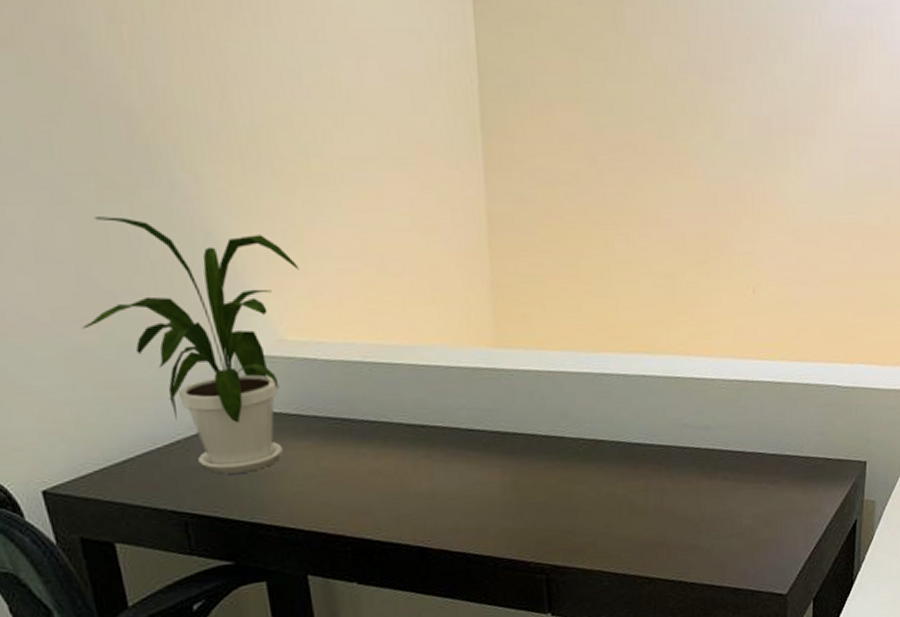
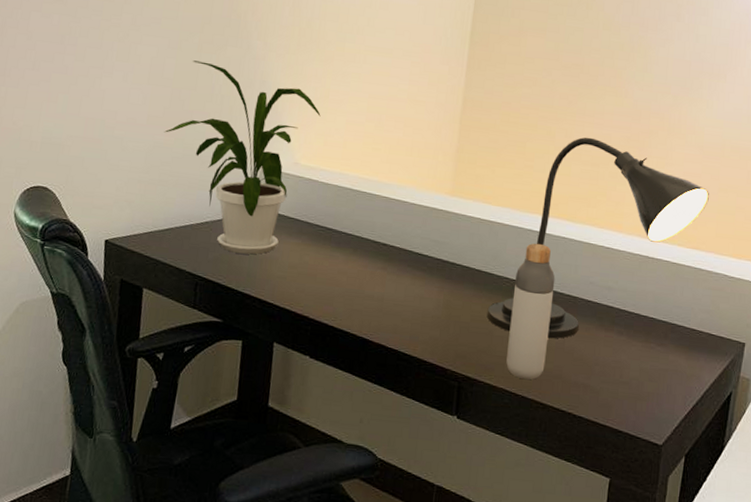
desk lamp: none [565,240,810,503] -> present [486,137,709,339]
bottle: none [593,388,644,555] -> present [506,243,555,380]

